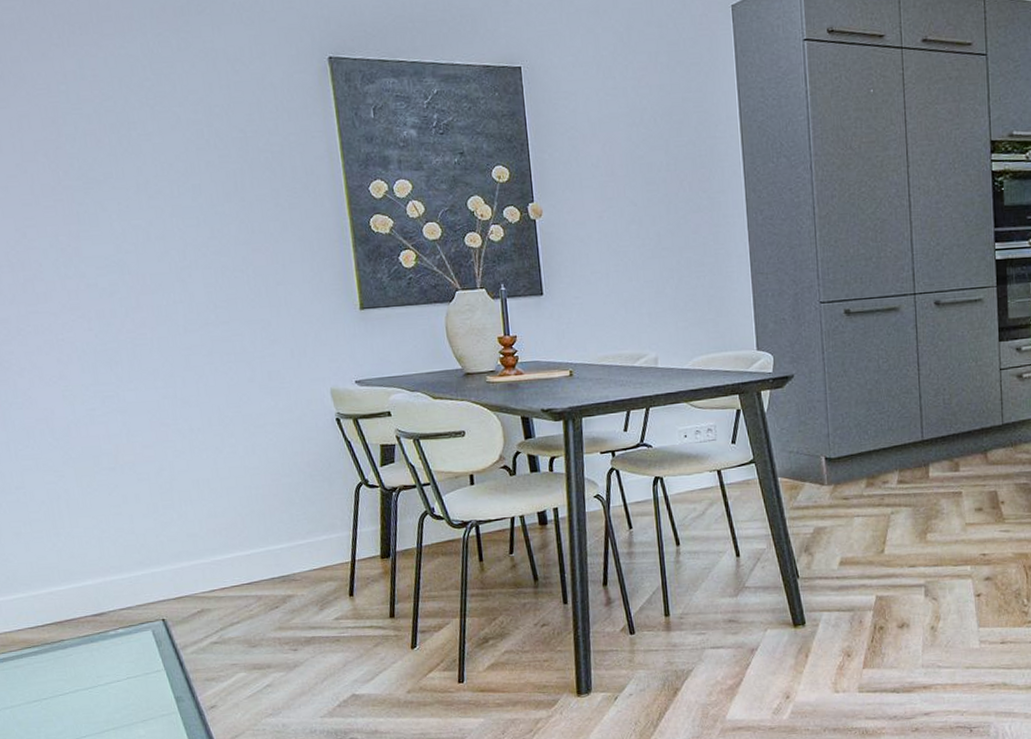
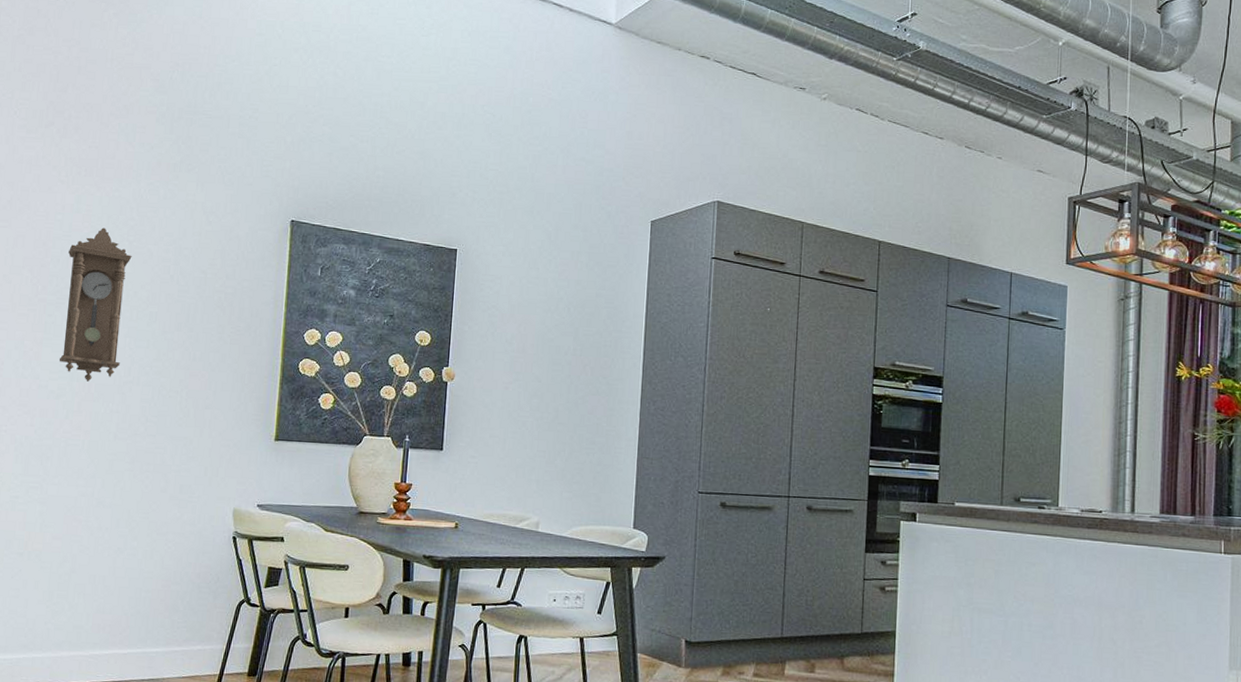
pendulum clock: none [83,93,172,273] -> present [59,227,132,382]

